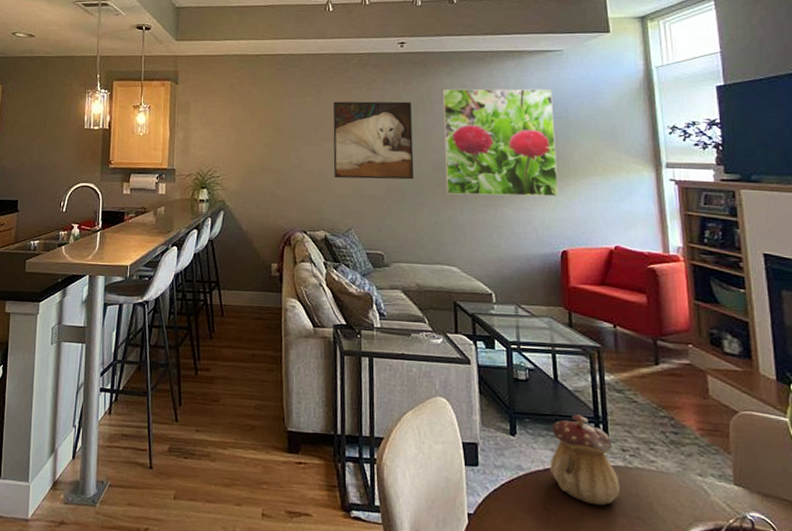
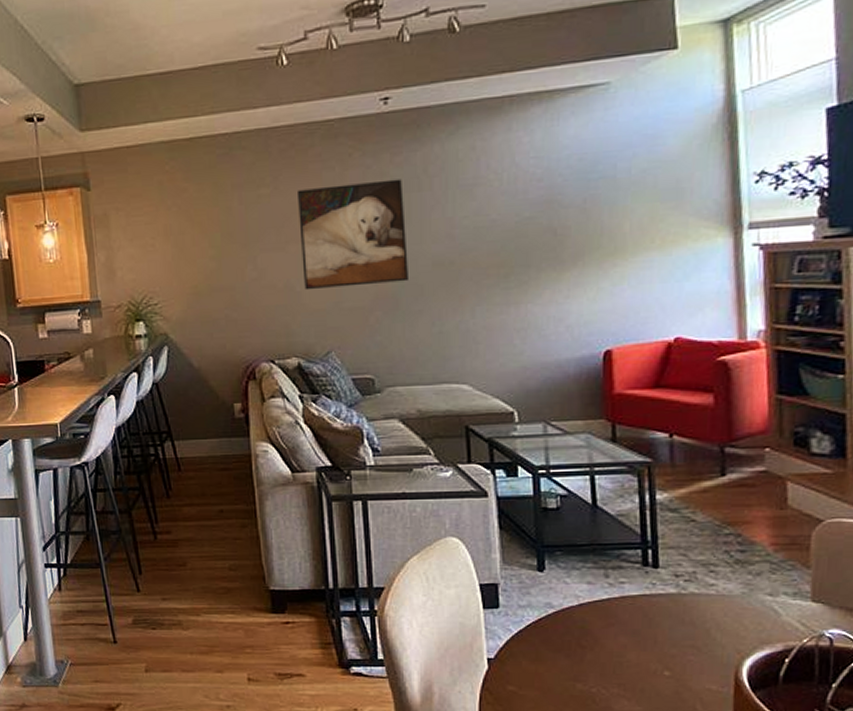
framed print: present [442,88,559,197] -> none [443,139,602,295]
teapot: present [549,414,620,506] -> none [585,541,671,638]

